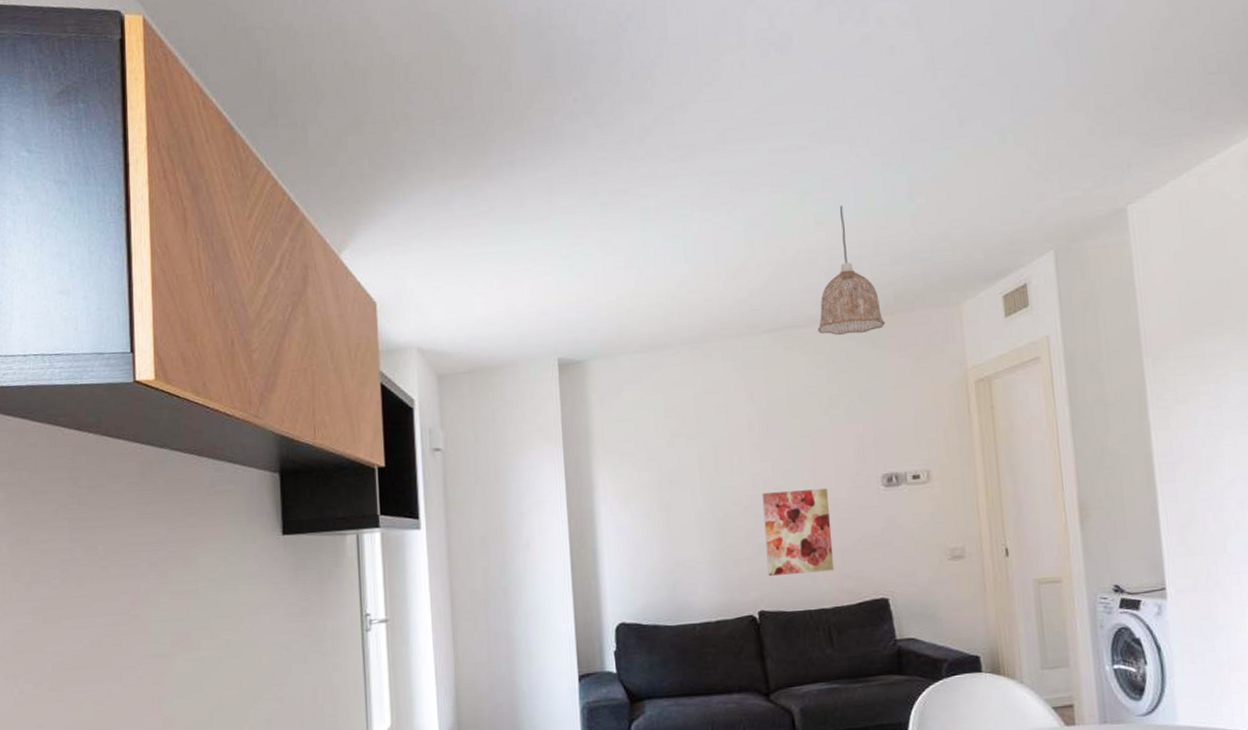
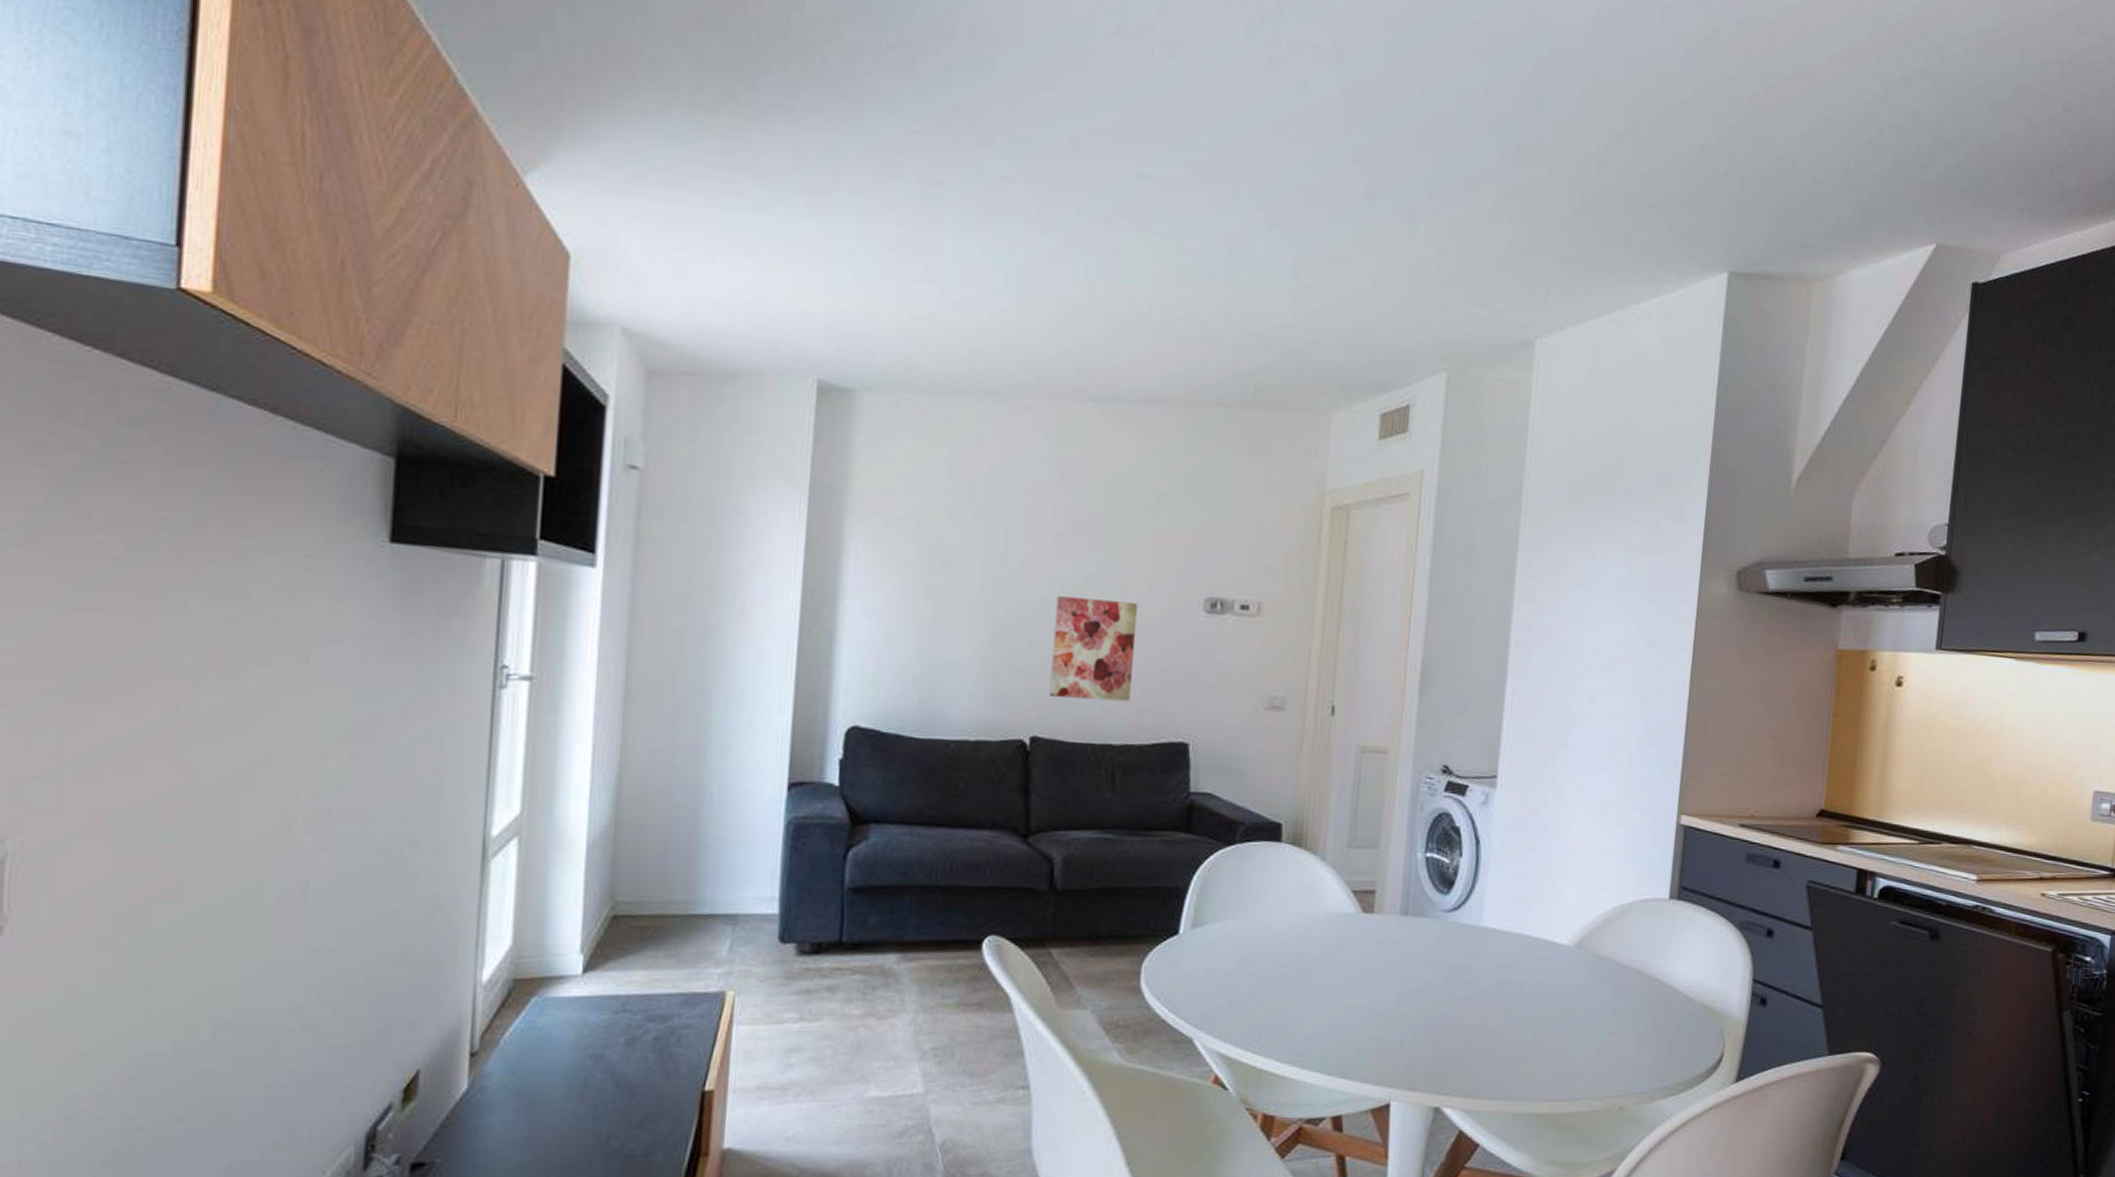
pendant lamp: present [818,206,885,335] -> none [1157,264,1239,425]

